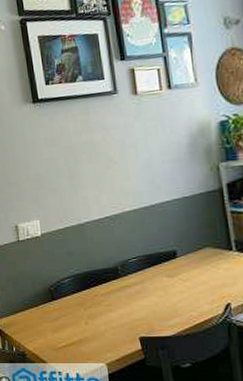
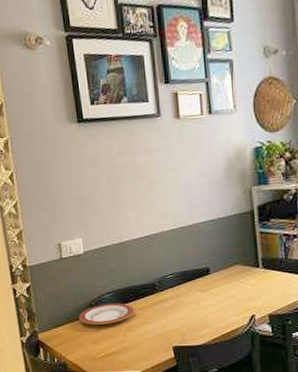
plate: none [37,288,97,312] -> present [78,303,135,325]

